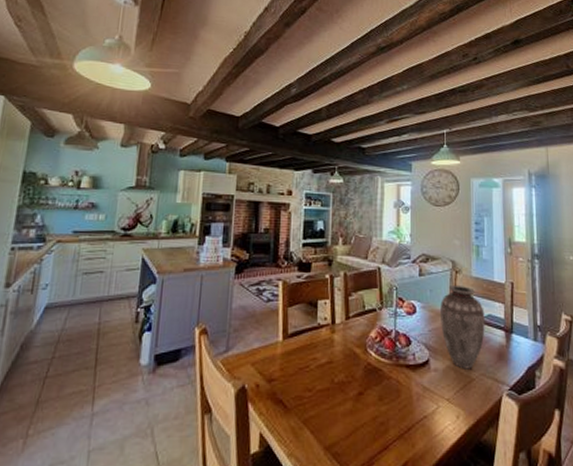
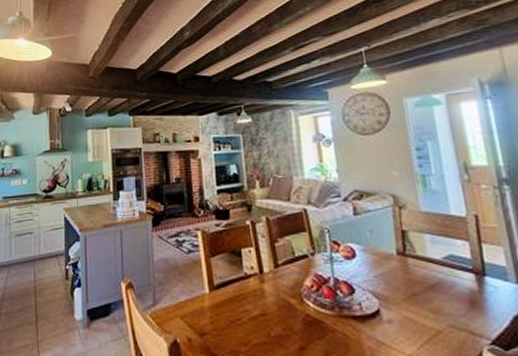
vase: present [440,286,485,369] -> none [385,223,448,320]

